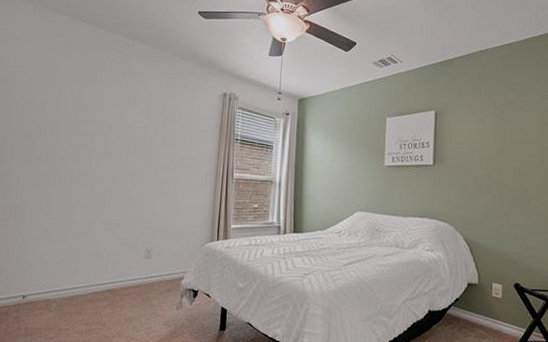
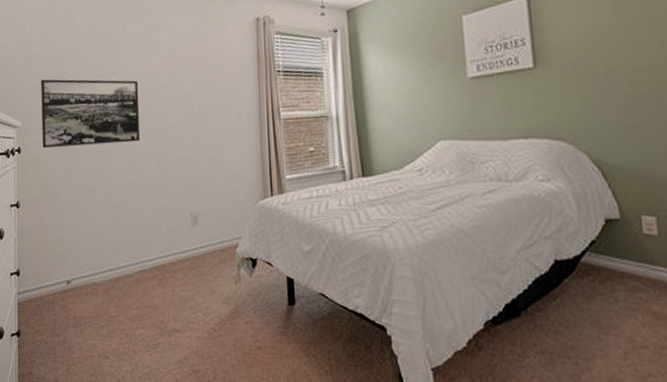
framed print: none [14,116,113,182] -> present [41,79,141,149]

